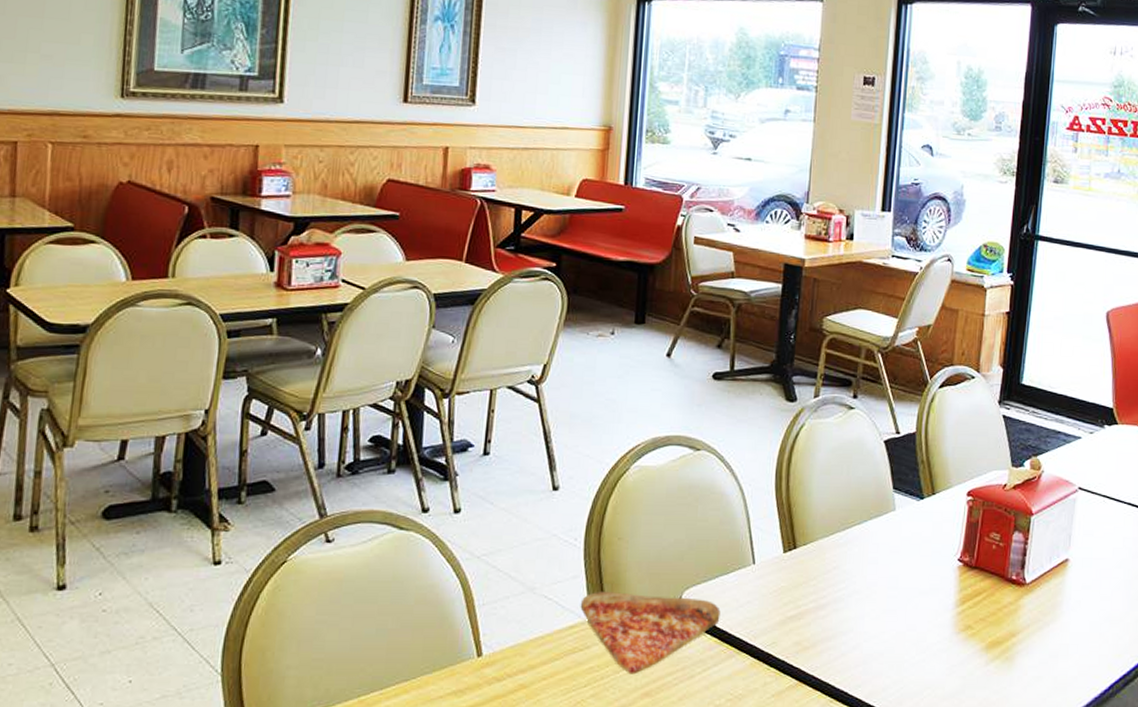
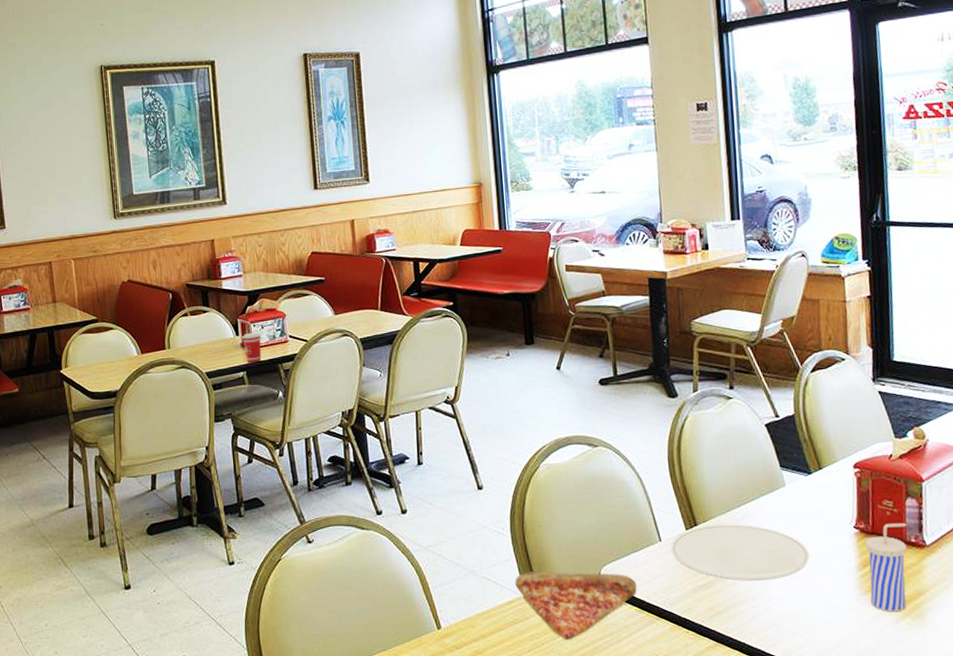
beverage cup: none [276,250,305,309] -> present [238,318,262,363]
plate: none [764,548,910,614] -> present [670,524,810,582]
beverage cup: none [964,558,1010,654] -> present [864,523,907,612]

